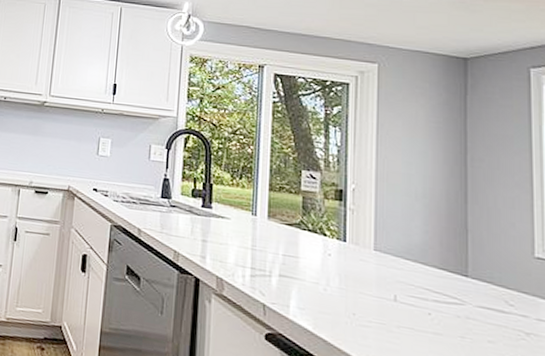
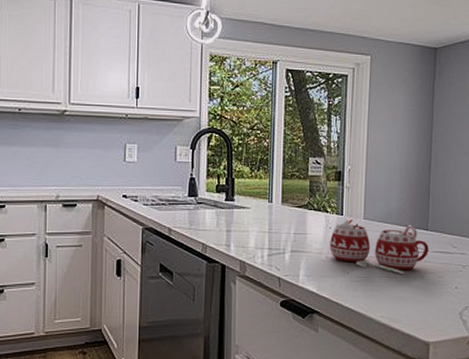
mug: none [329,245,470,330] -> present [330,218,429,275]

